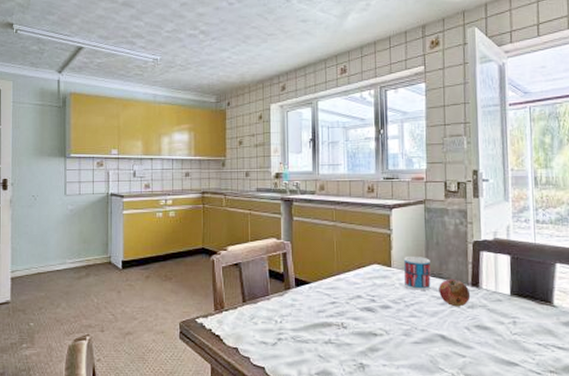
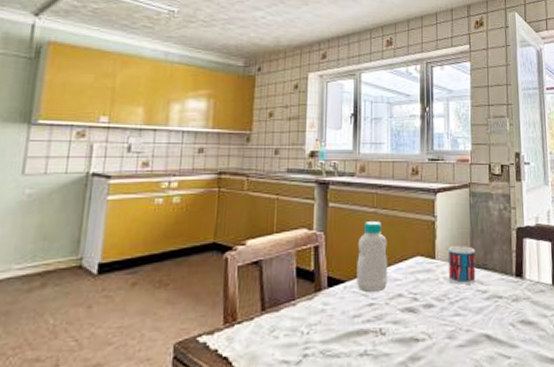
bottle: none [319,233,347,292] -> present [357,221,387,292]
fruit: present [439,278,471,307] -> none [484,269,515,301]

